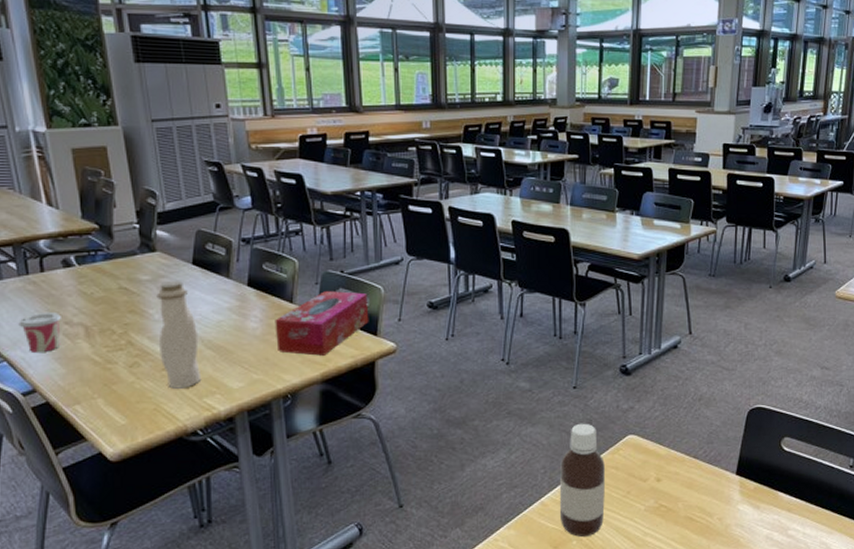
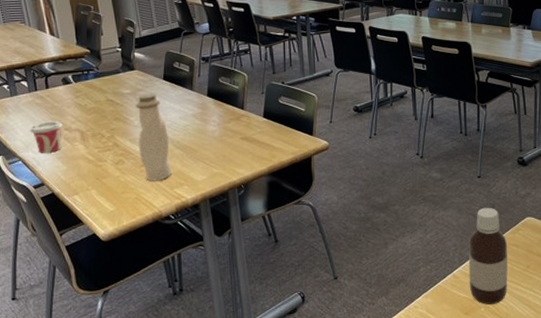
tissue box: present [275,291,369,356] -> none [230,99,306,153]

